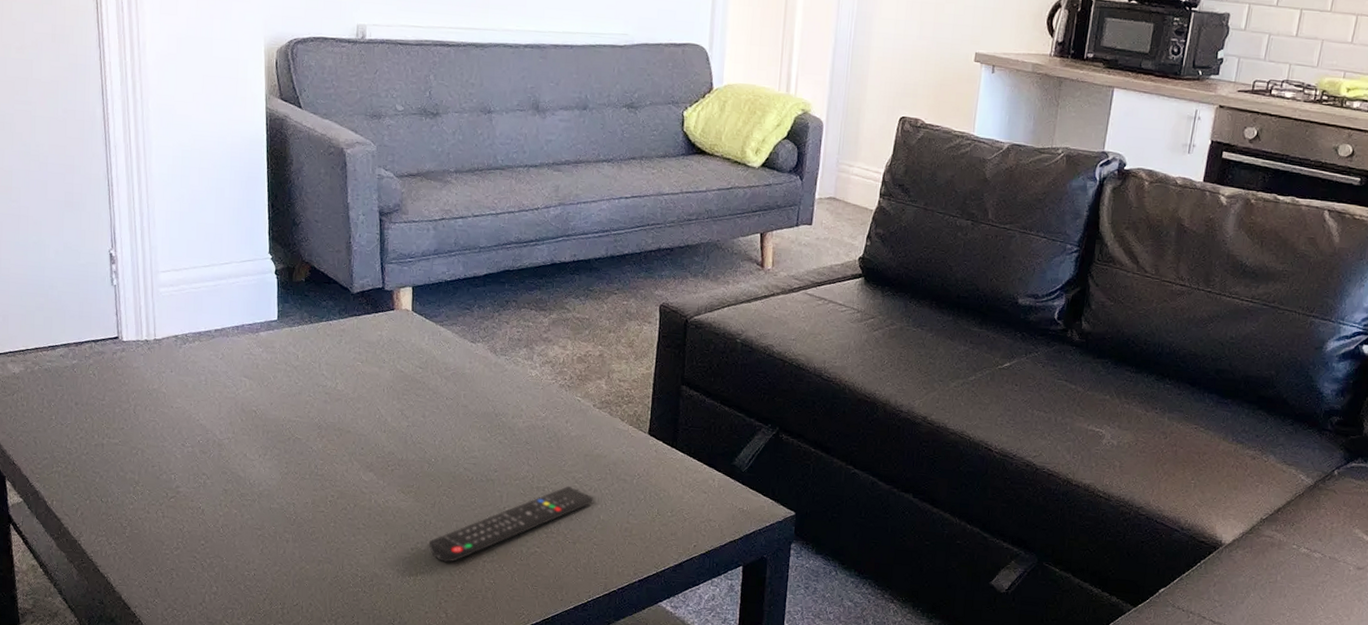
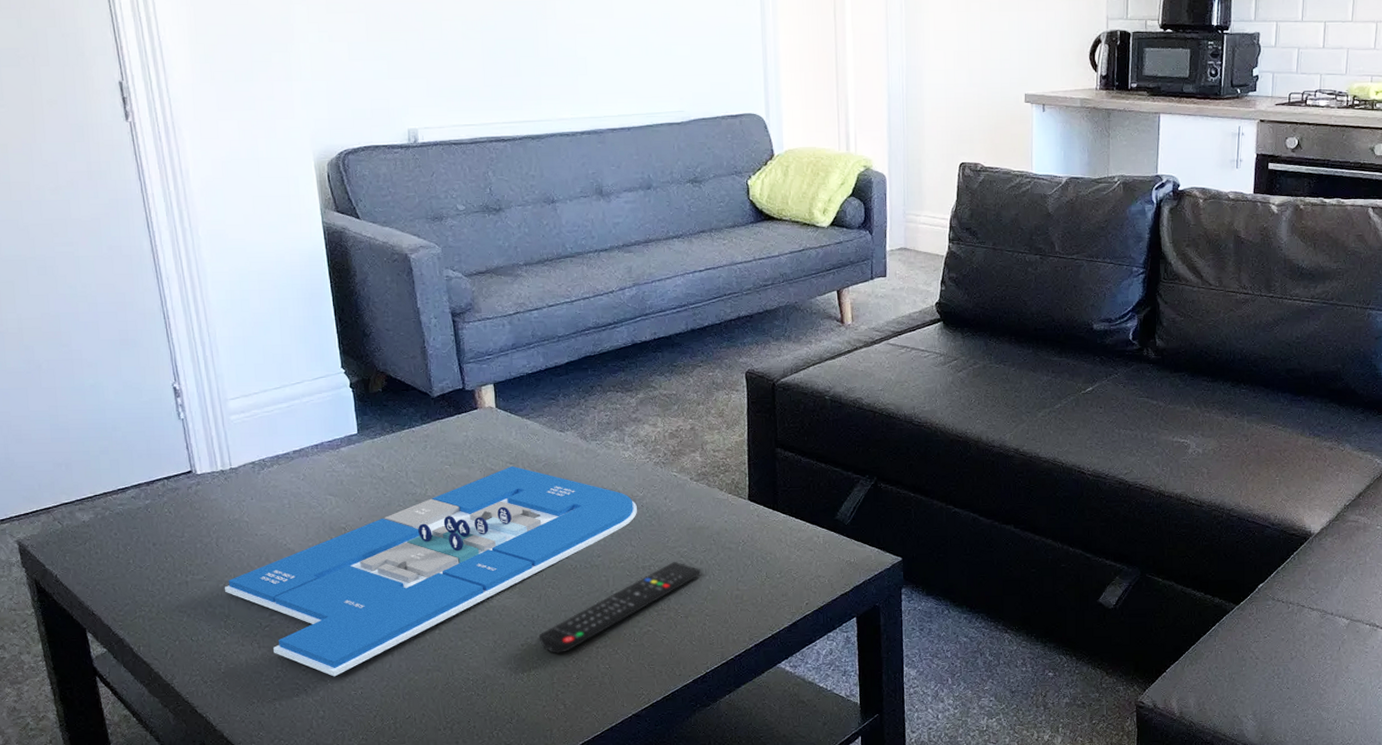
board game: none [136,370,538,555] -> present [224,465,637,677]

